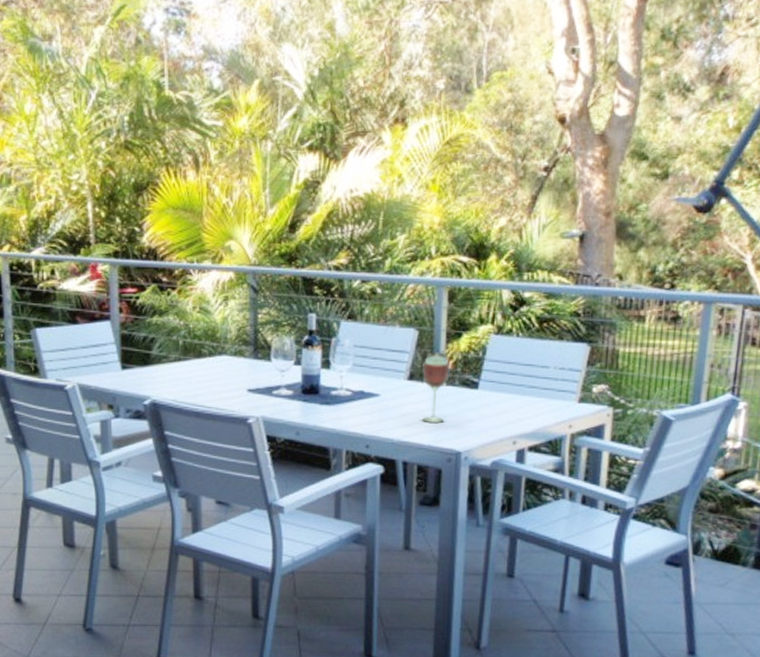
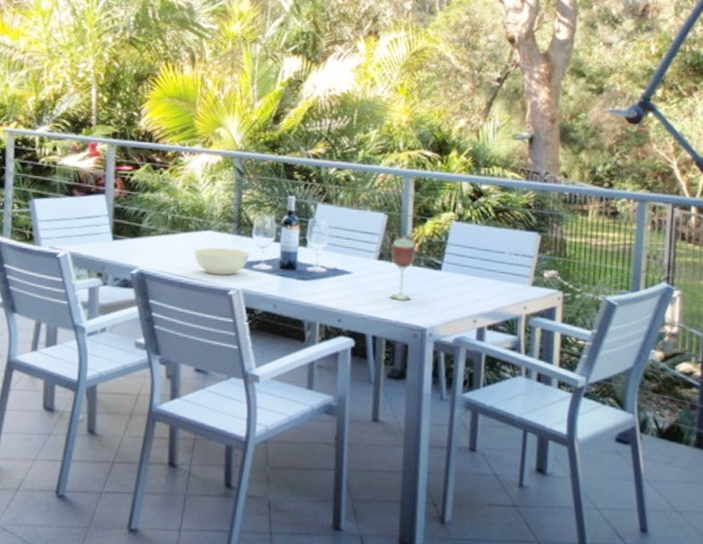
bowl: none [209,373,268,403] -> present [194,247,249,276]

